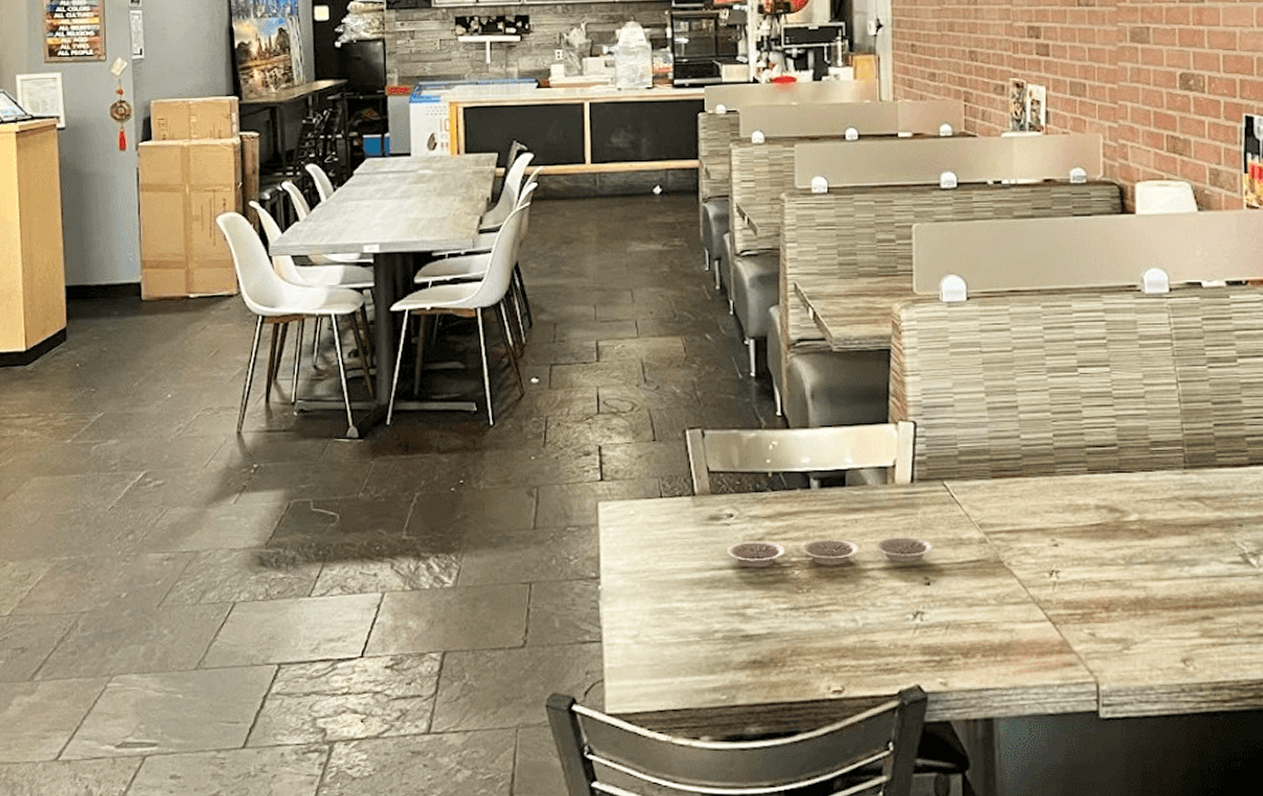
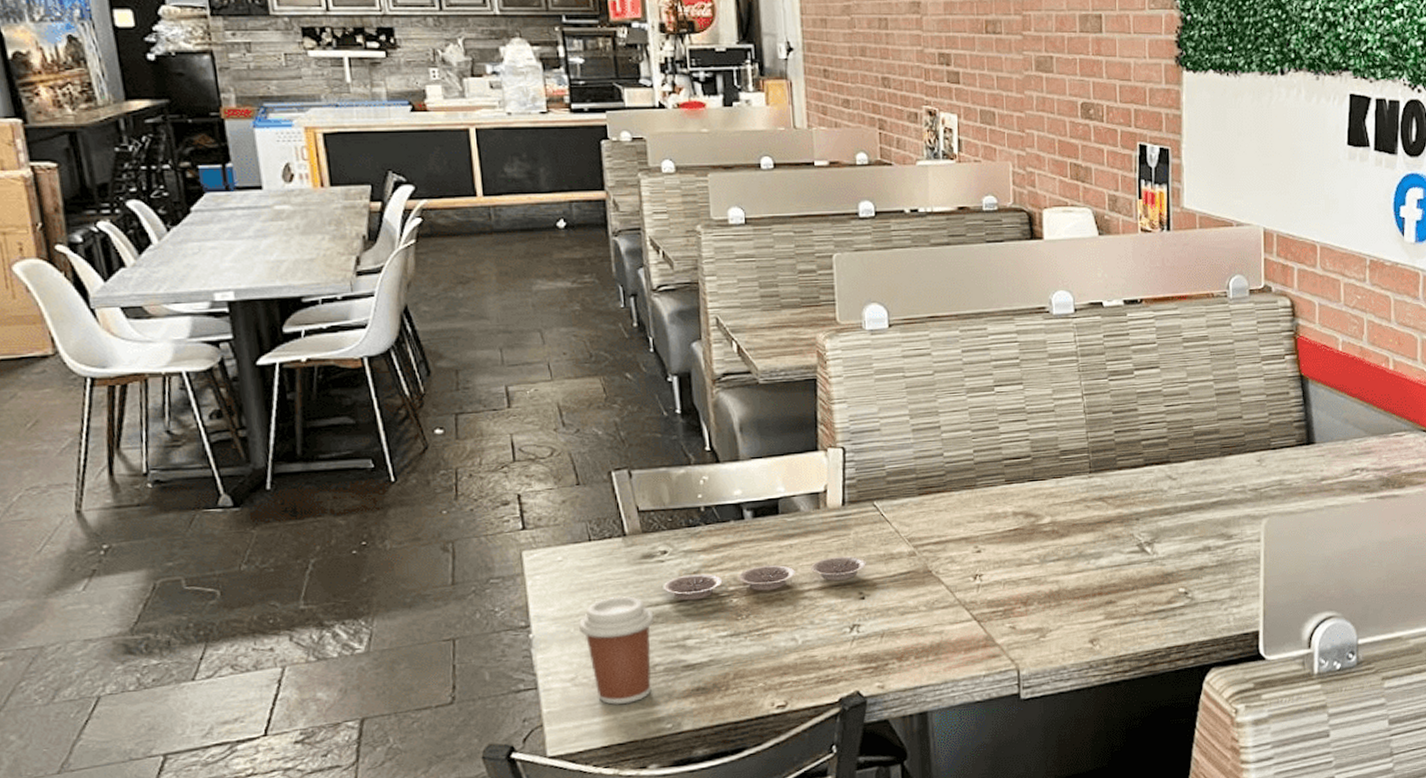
coffee cup: none [645,557,717,668] -> present [579,596,655,705]

